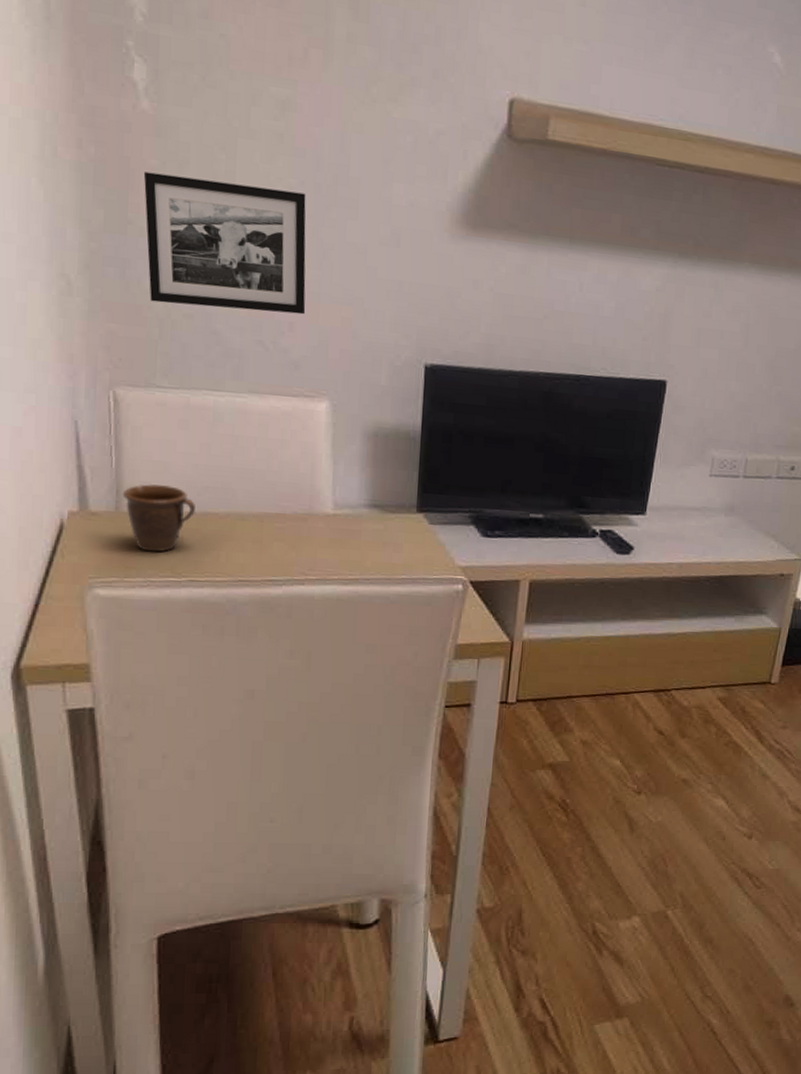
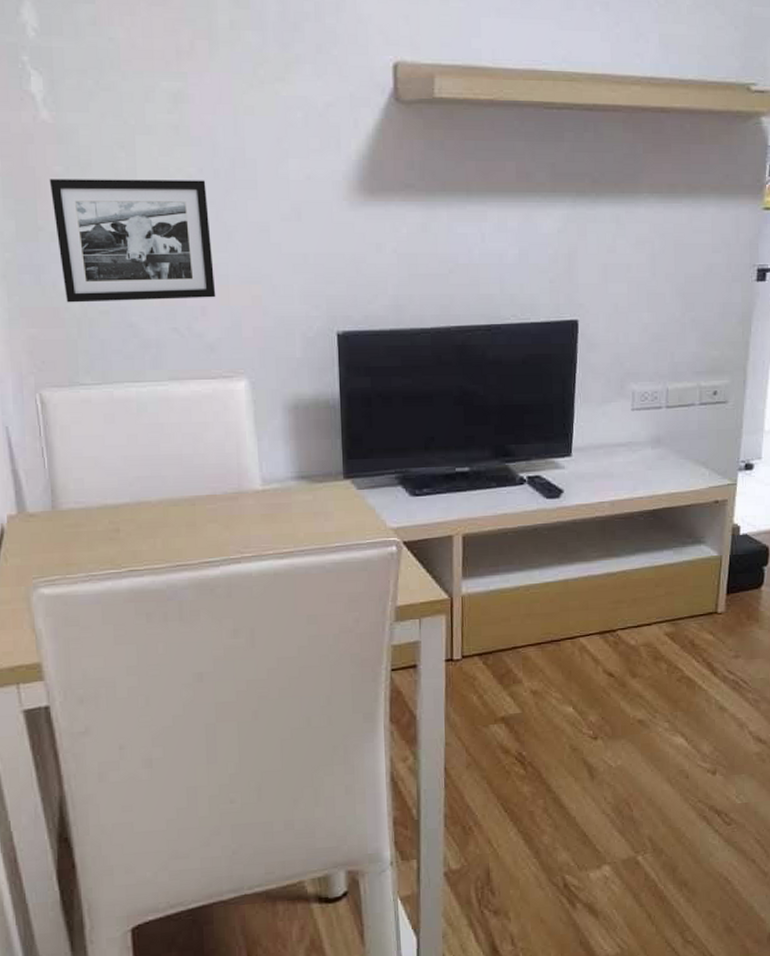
mug: present [122,484,195,552] -> none [57,479,128,547]

